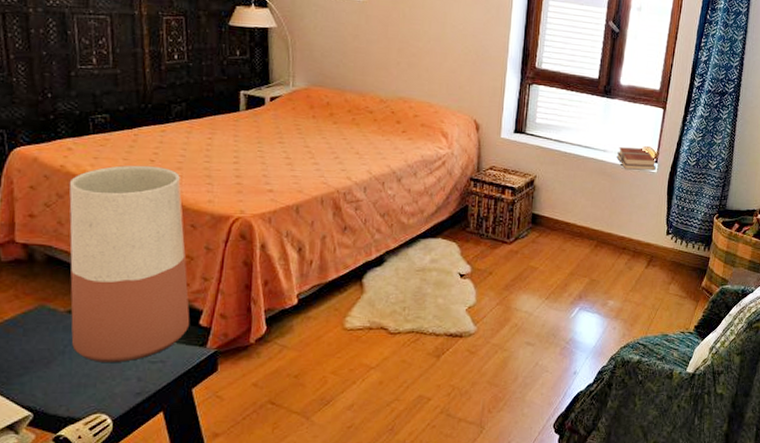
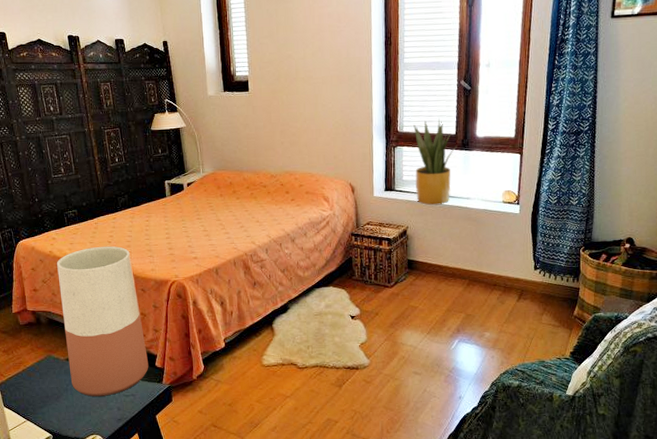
planter: none [548,59,598,155] -> present [413,119,456,206]
books: present [616,147,656,171] -> none [479,193,518,214]

